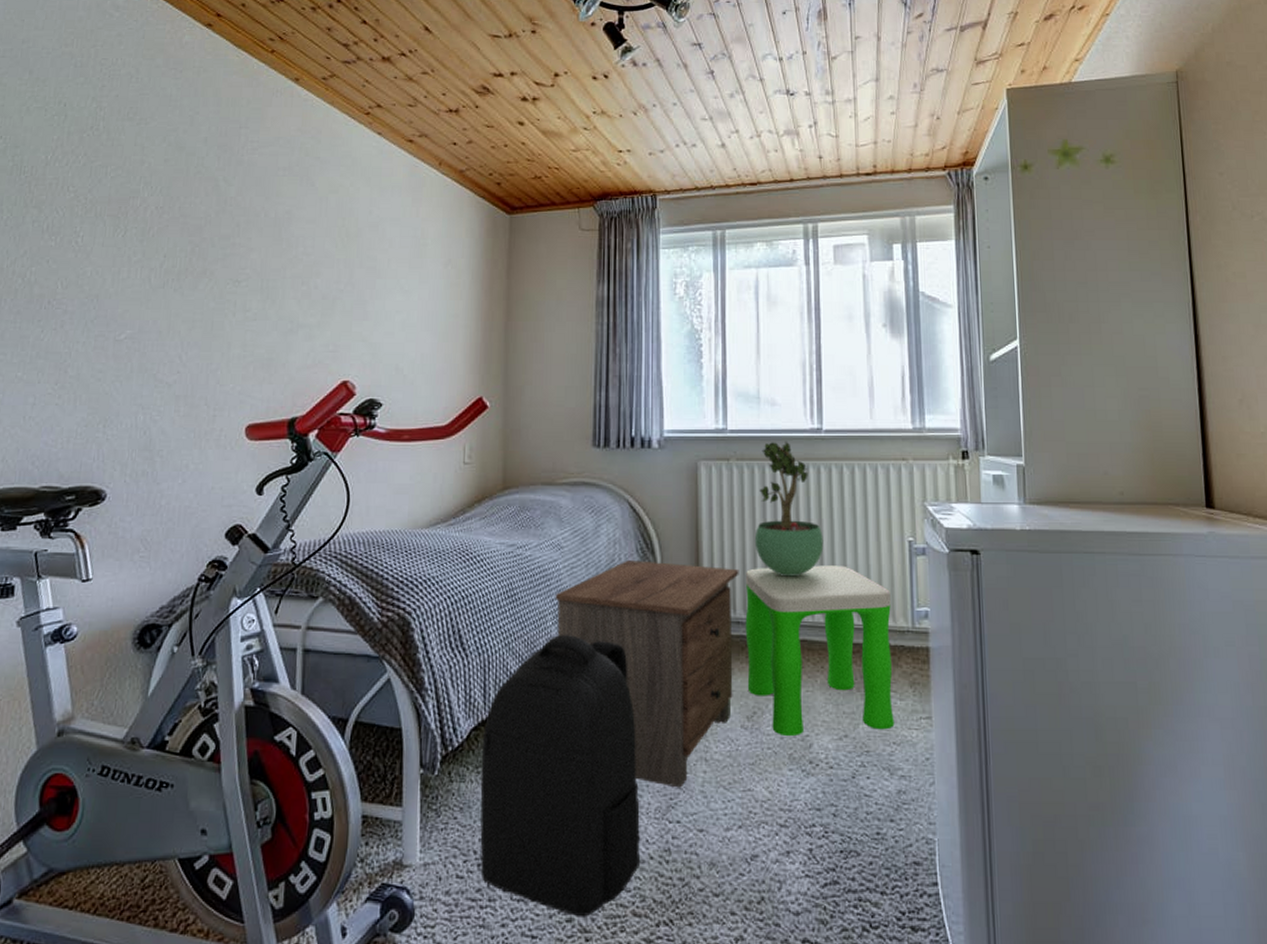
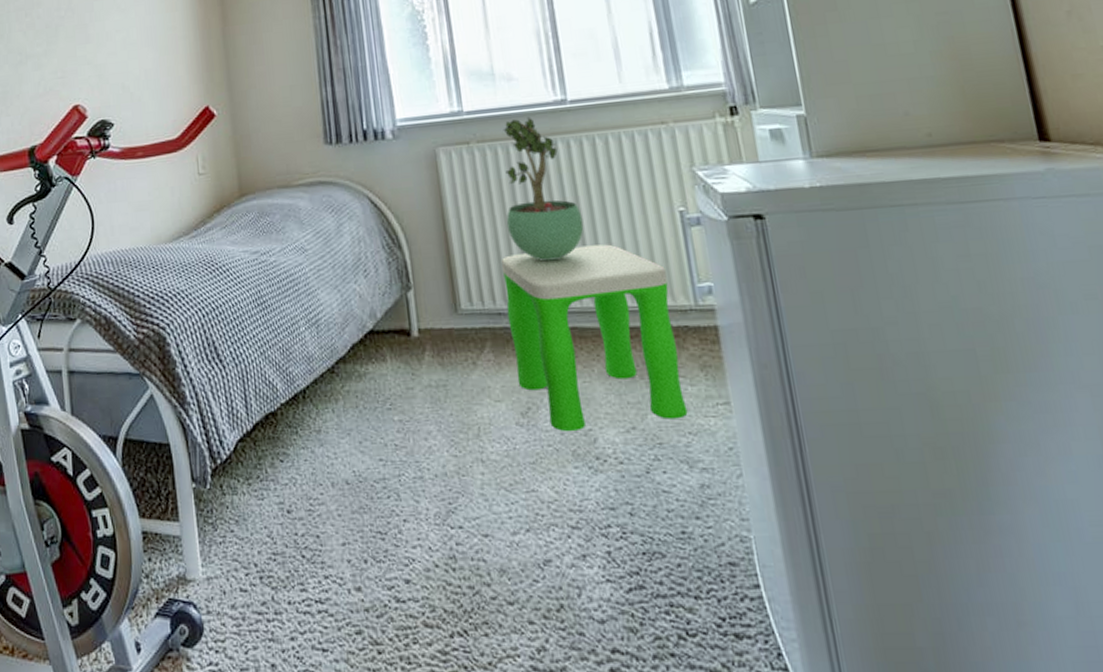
backpack: present [480,634,641,917] -> none [249,338,426,629]
nightstand: present [555,560,739,788] -> none [305,257,504,492]

